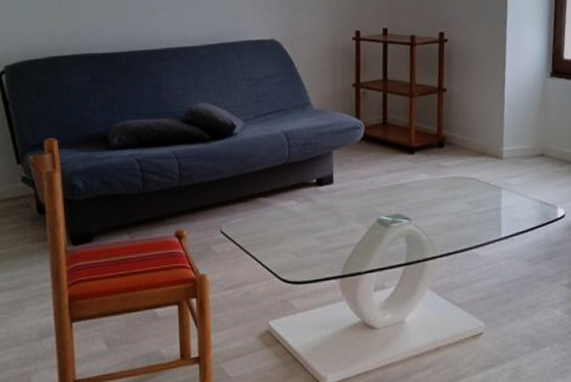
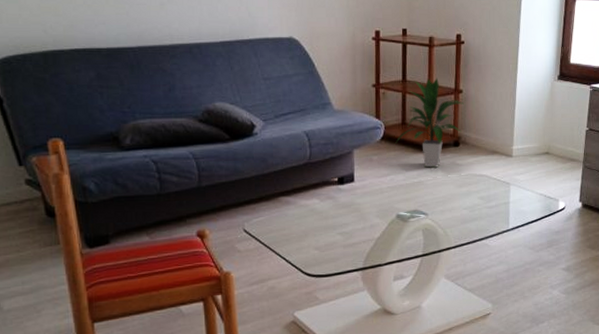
indoor plant: none [376,76,448,170] -> present [395,77,464,168]

